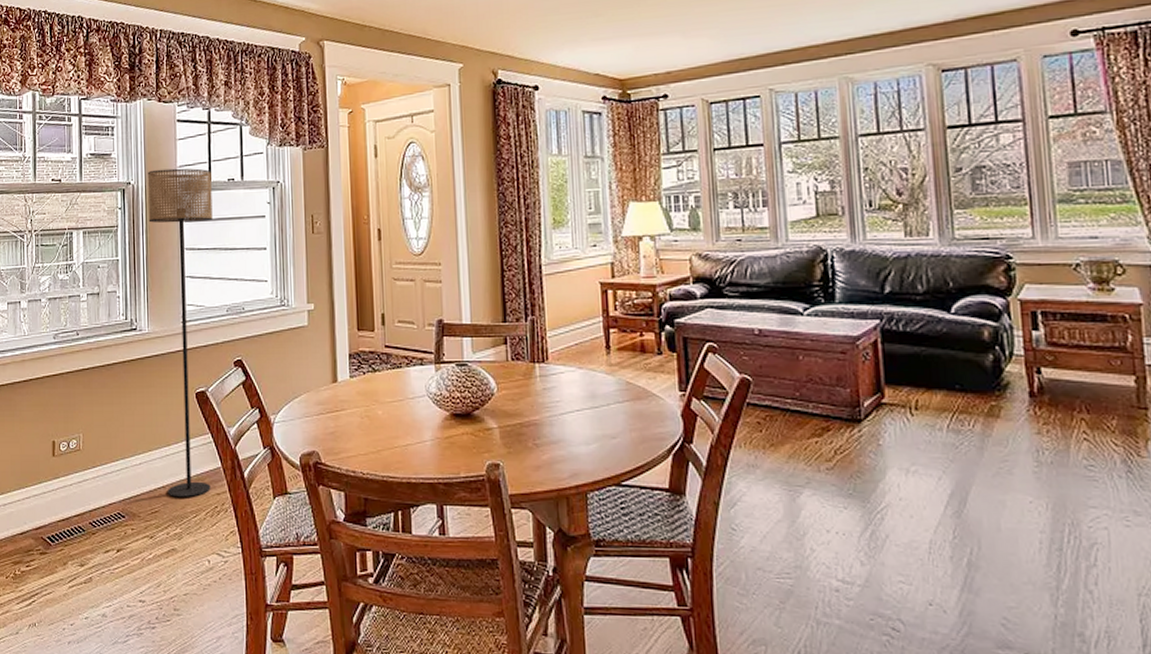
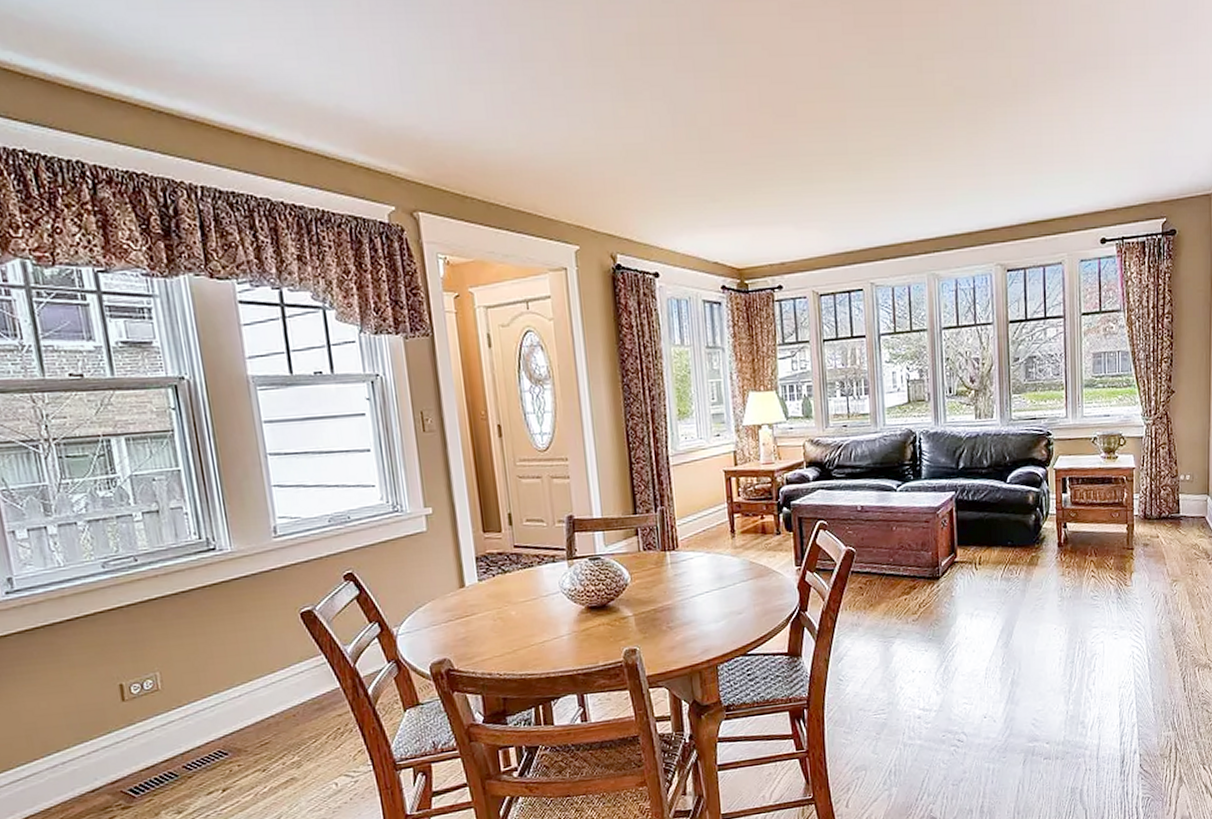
floor lamp: present [147,168,213,498] -> none [205,359,330,726]

